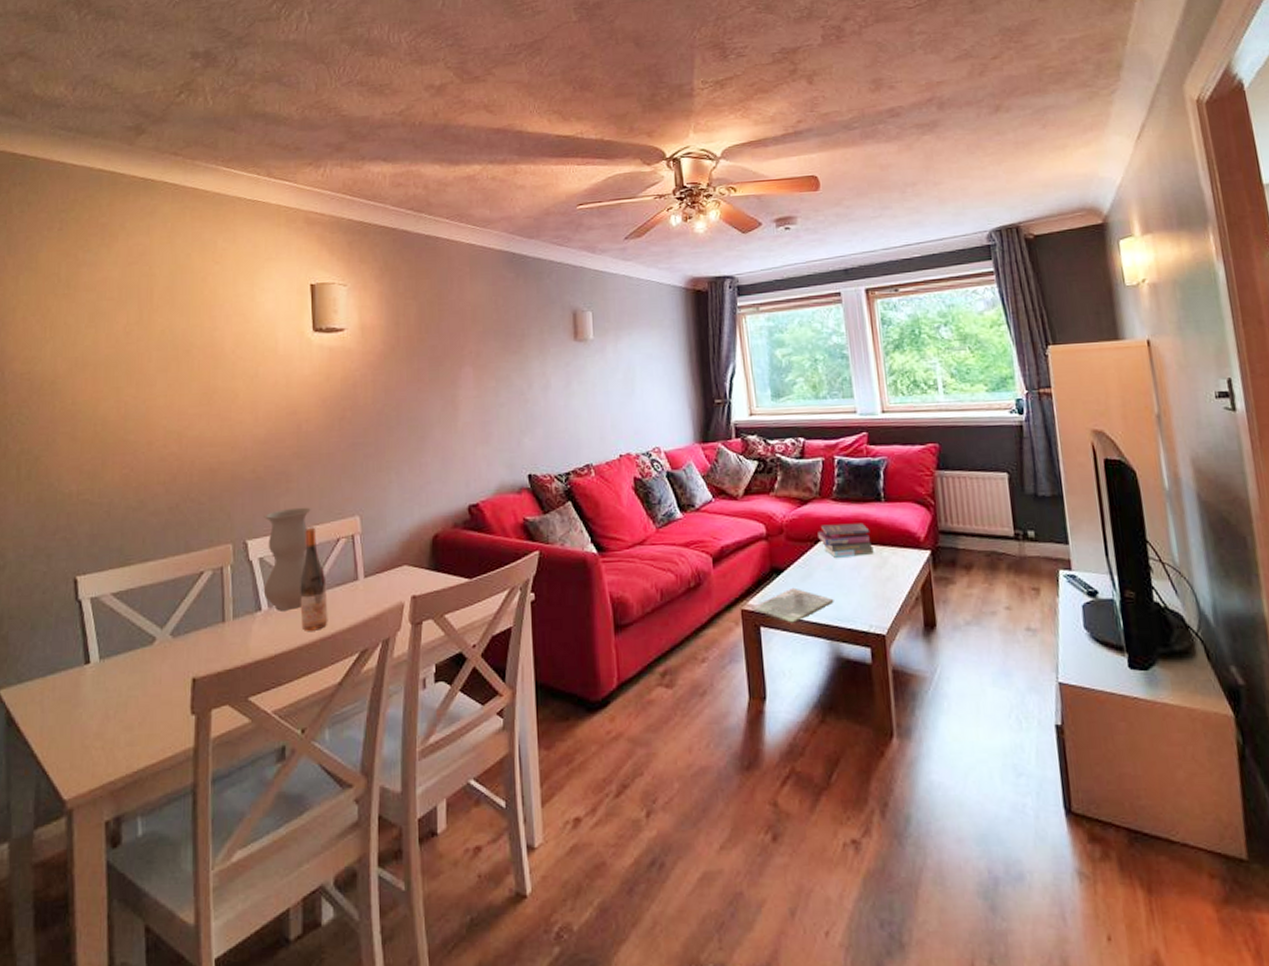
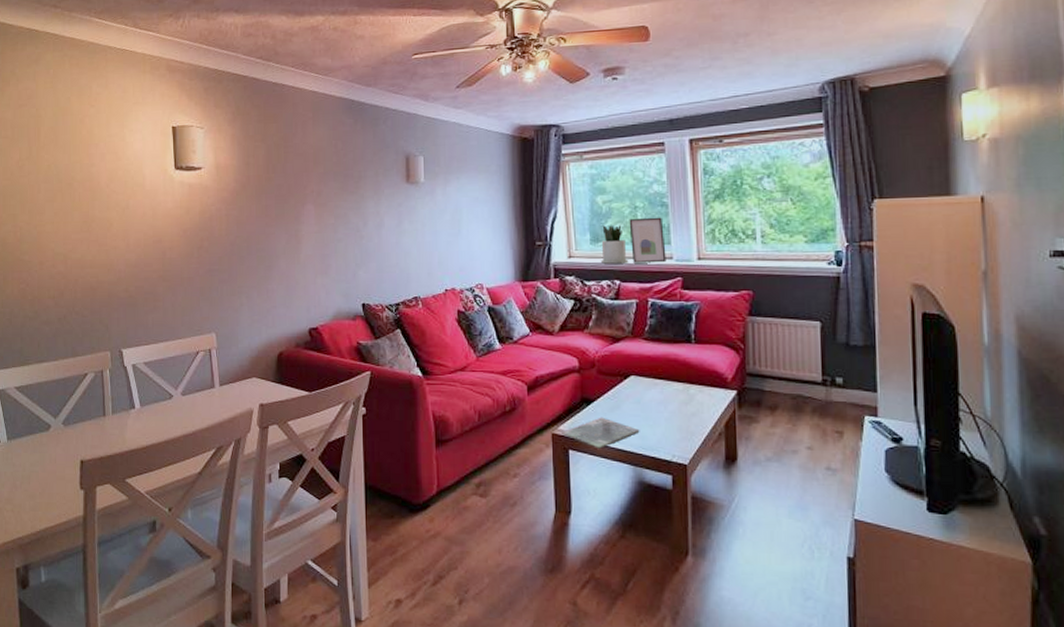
vase: present [263,507,311,611] -> none [135,323,174,410]
wine bottle: present [300,527,328,631] -> none [166,340,190,428]
planter: none [783,378,812,421] -> present [600,224,629,264]
picture frame: none [810,369,851,419] -> present [629,217,666,263]
books: present [818,523,874,559] -> none [628,362,681,394]

